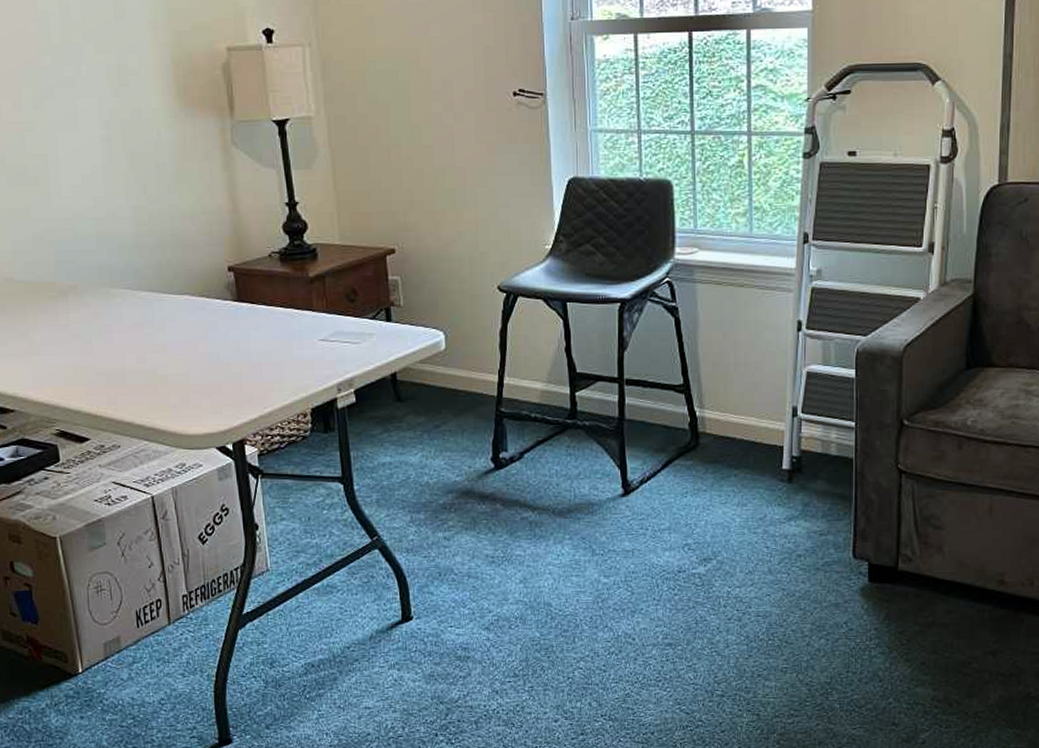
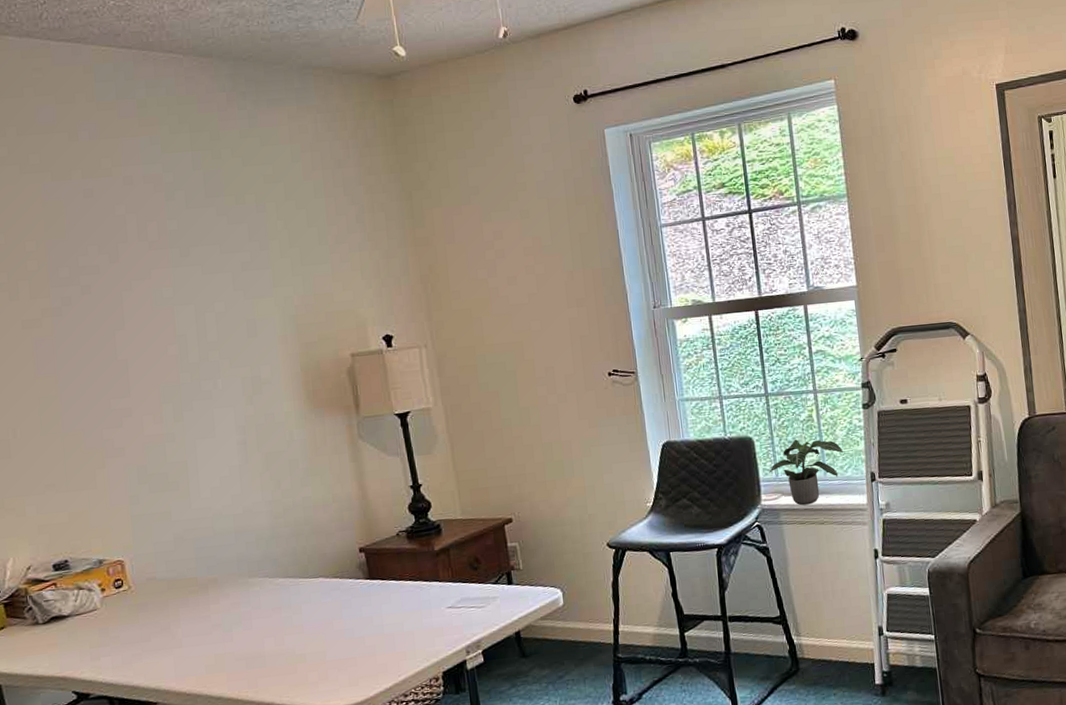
potted plant: none [686,186,774,264] -> present [769,439,843,506]

